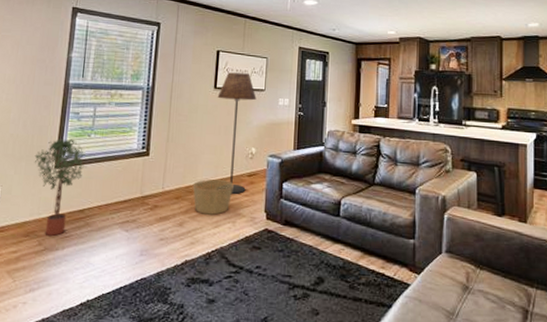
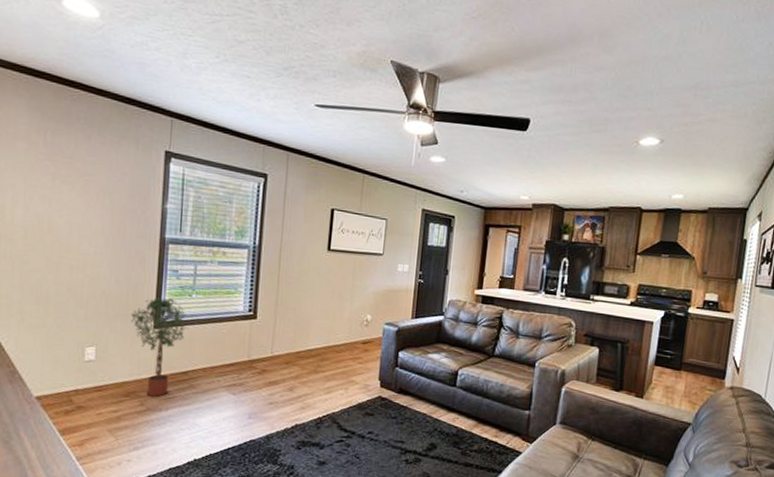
basket: present [192,178,234,215] -> none [303,344,347,381]
floor lamp: present [217,72,257,195] -> none [329,233,374,362]

